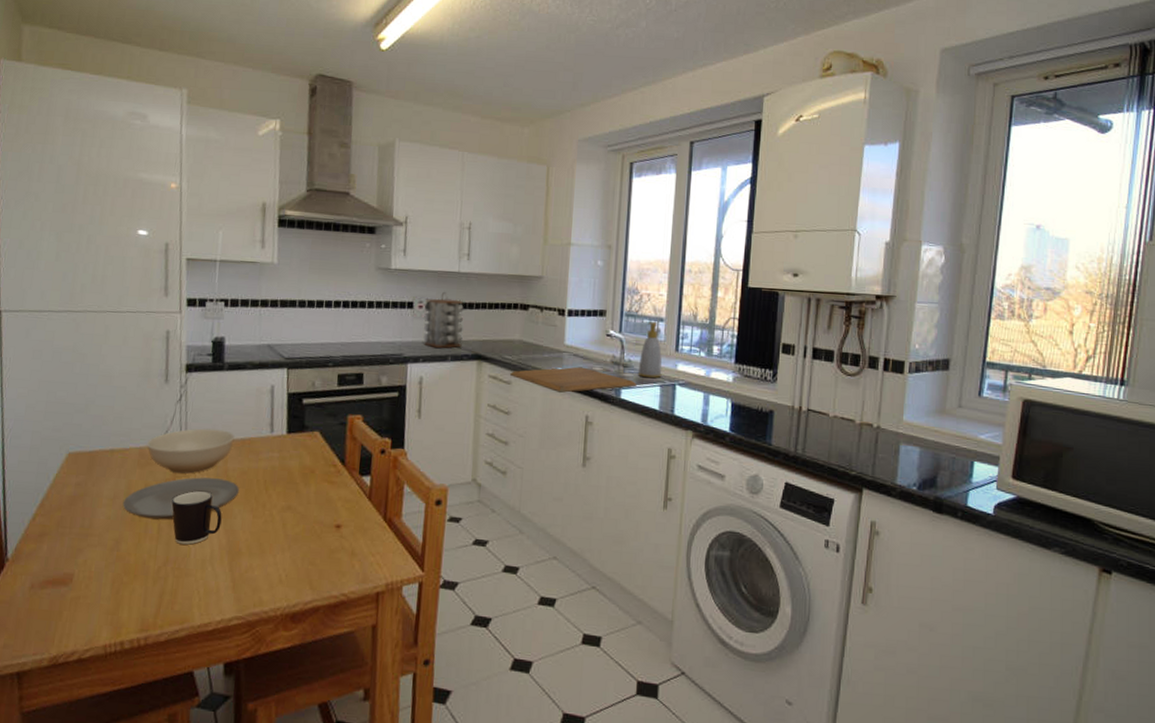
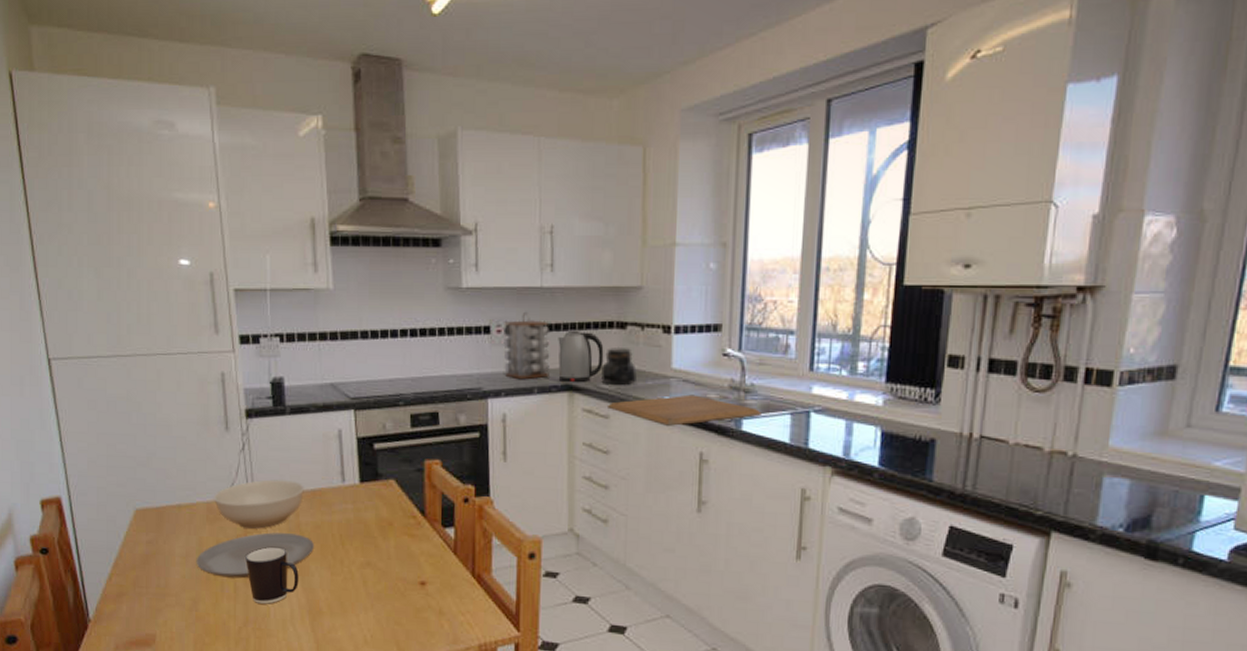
kettle: none [469,309,509,354] -> present [558,330,604,383]
jar: none [505,324,536,356] -> present [600,346,637,385]
soap bottle: present [637,321,662,379] -> none [762,334,793,405]

